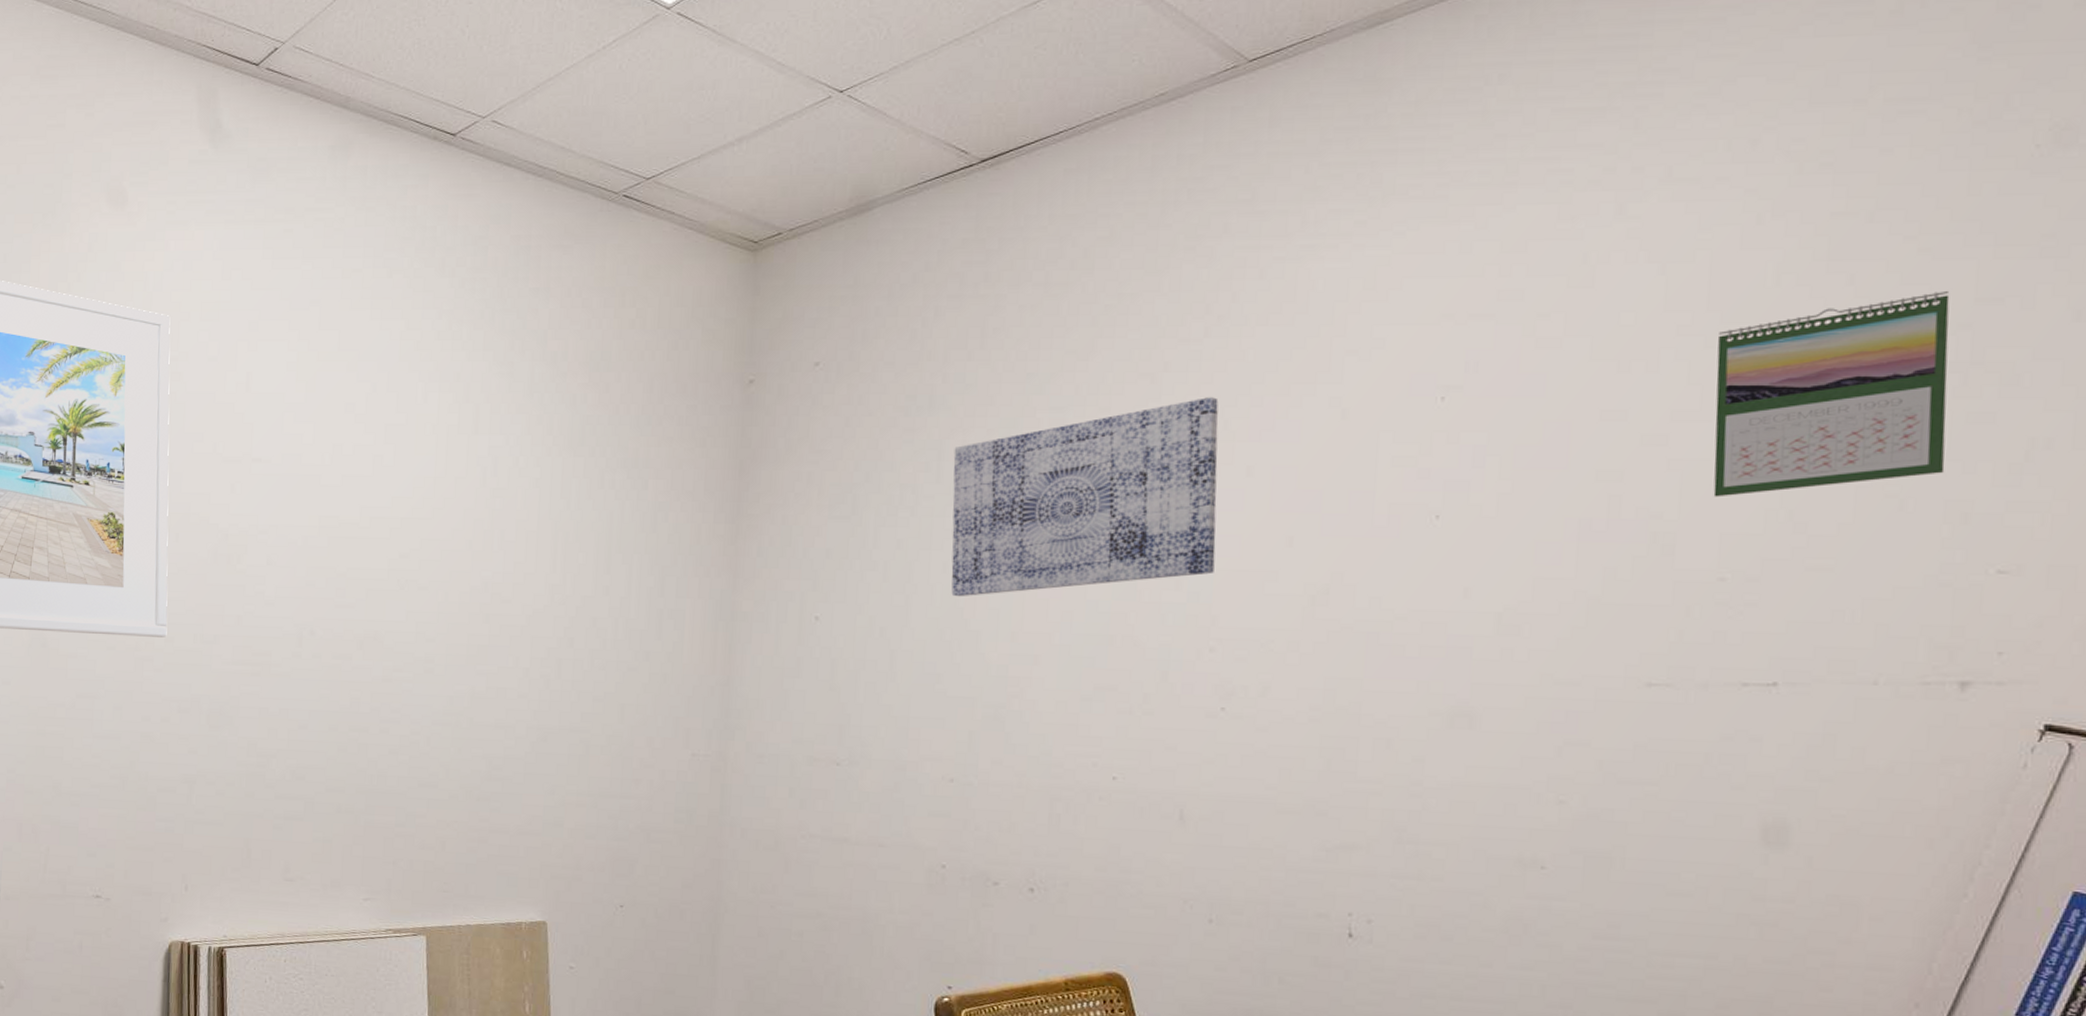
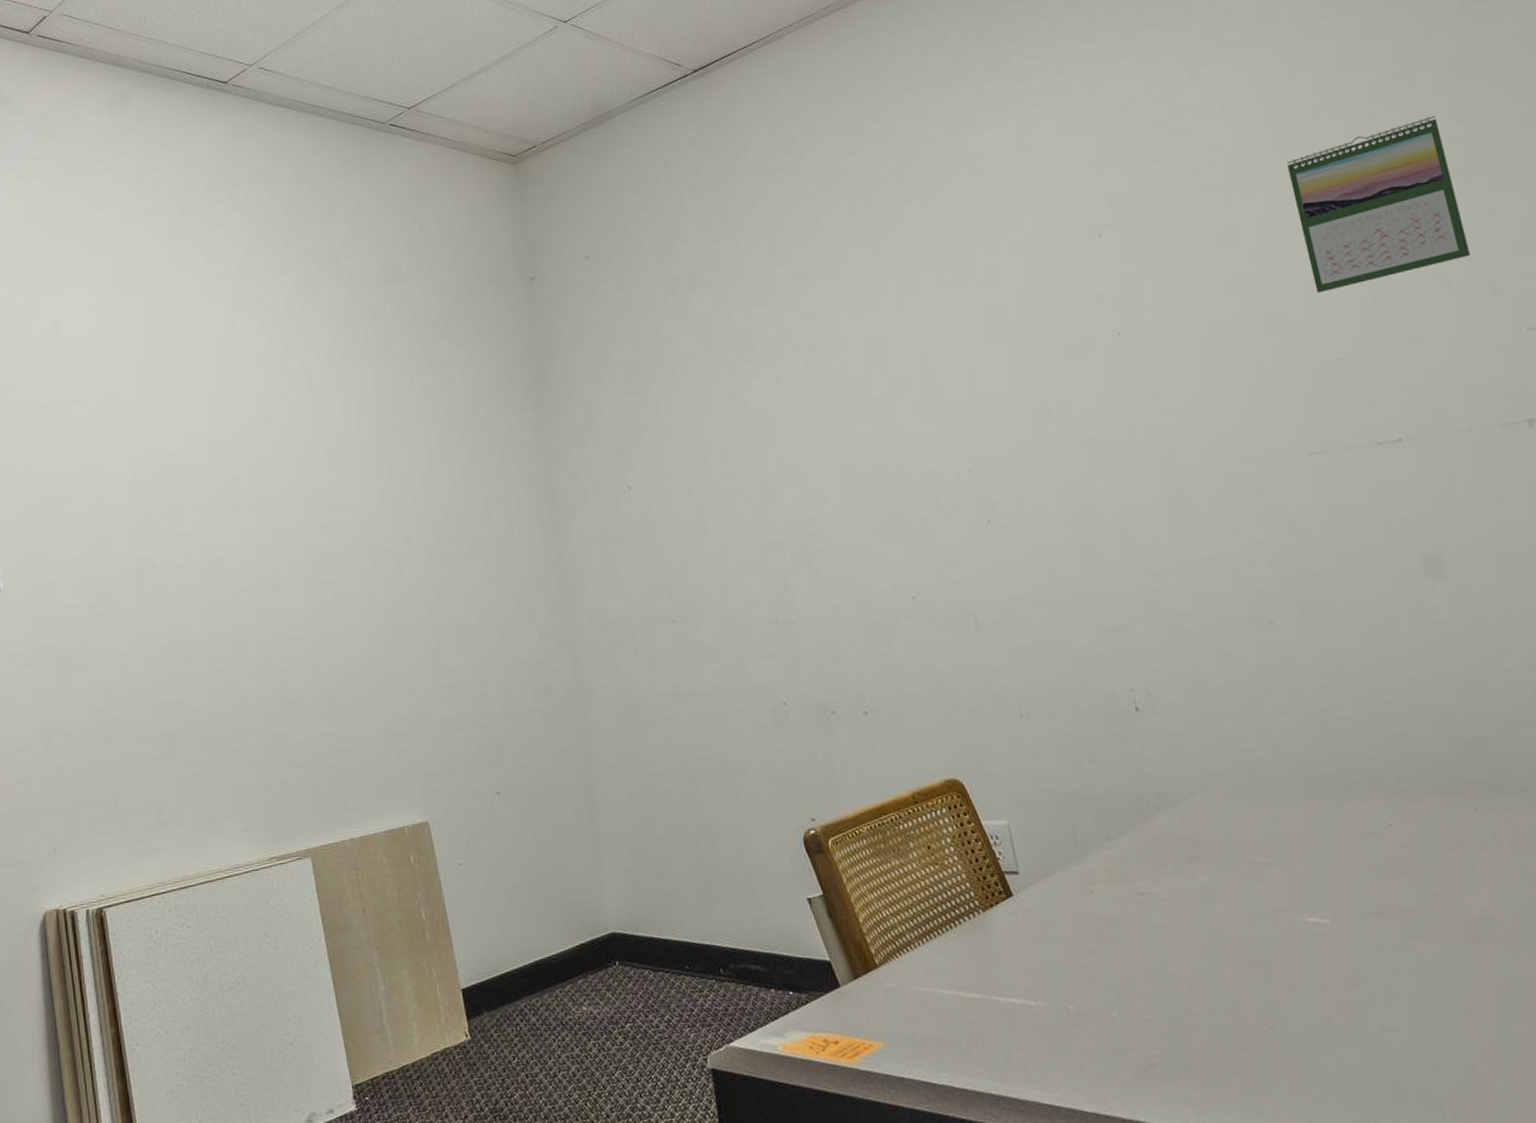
wall art: present [951,397,1219,597] -> none [719,252,956,452]

